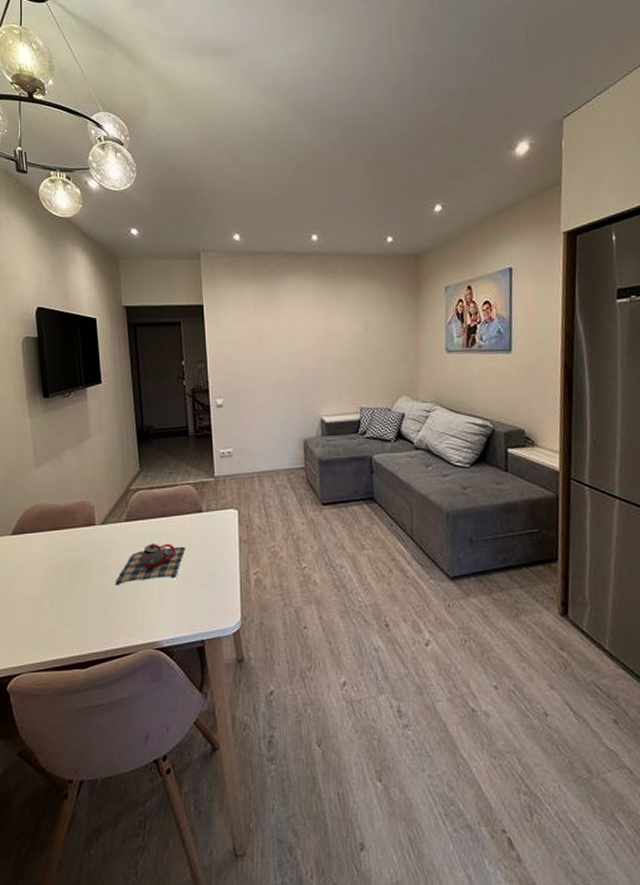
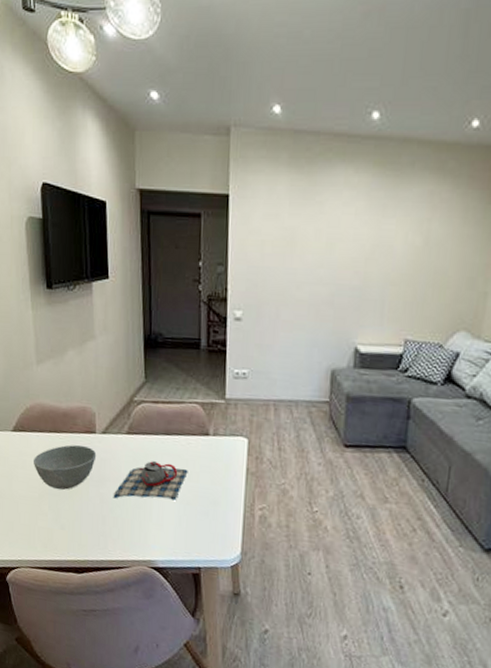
bowl: none [34,539,97,585] -> present [34,445,97,490]

